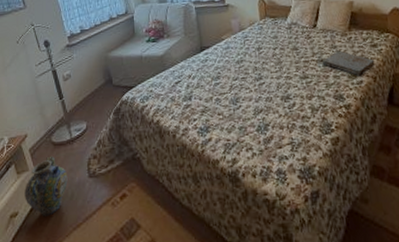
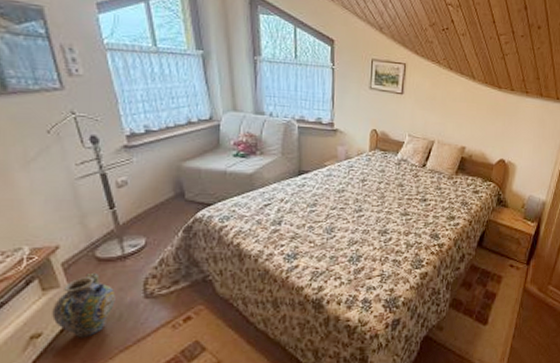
book: present [321,50,375,76] -> none [424,192,474,219]

